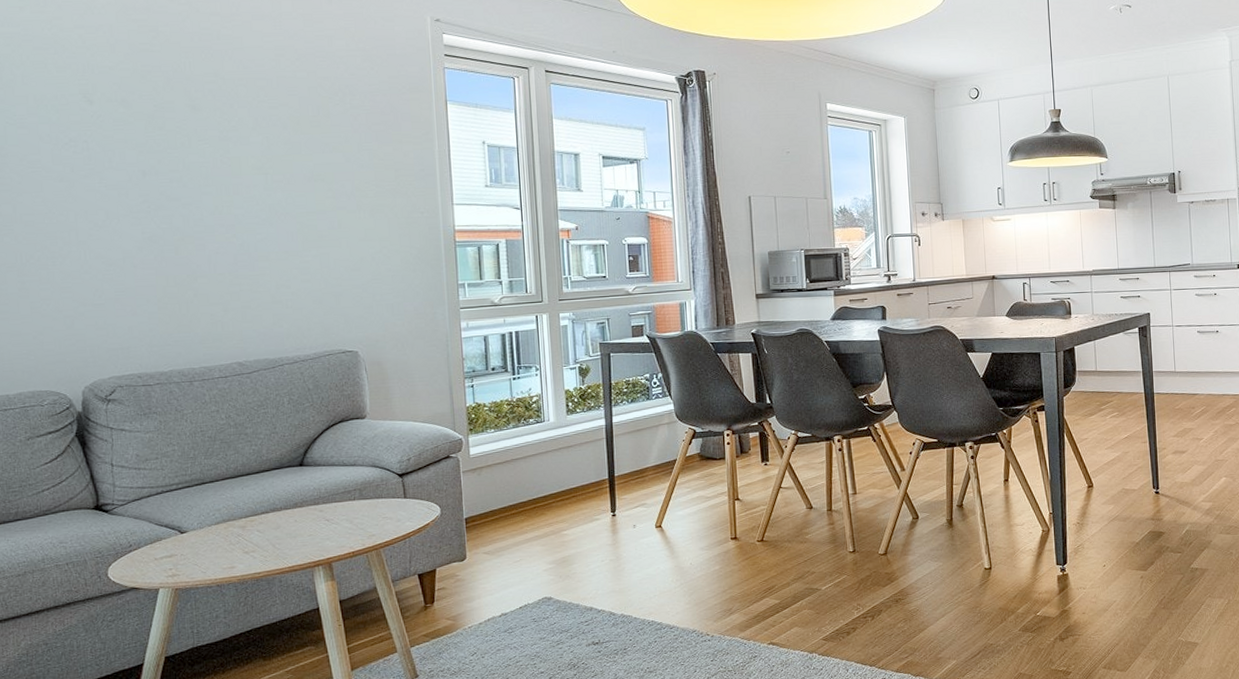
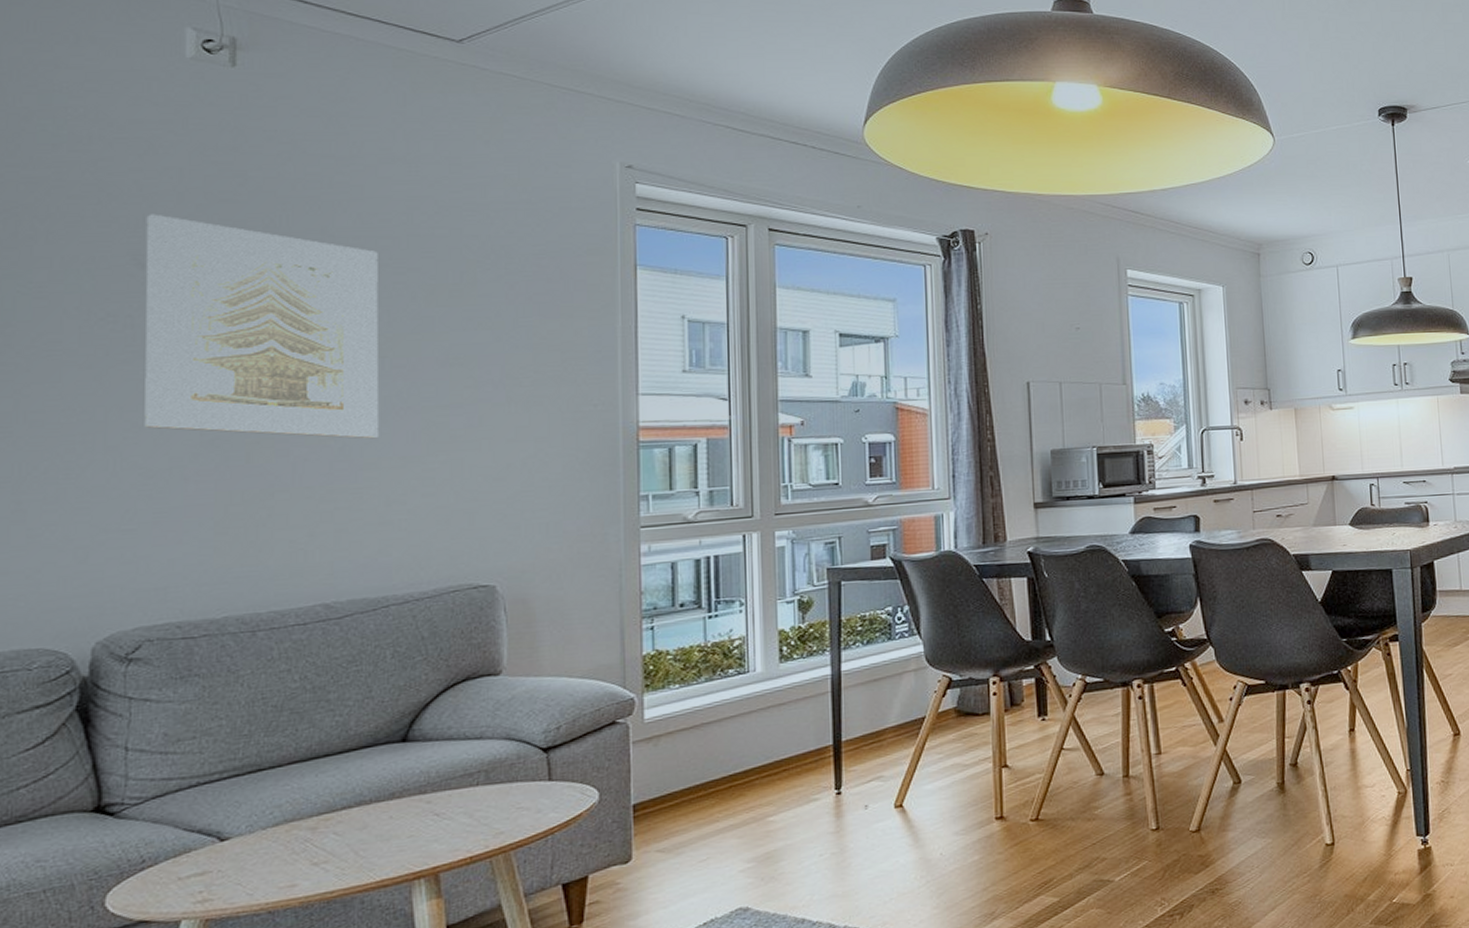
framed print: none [90,61,268,238] -> present [144,214,380,439]

